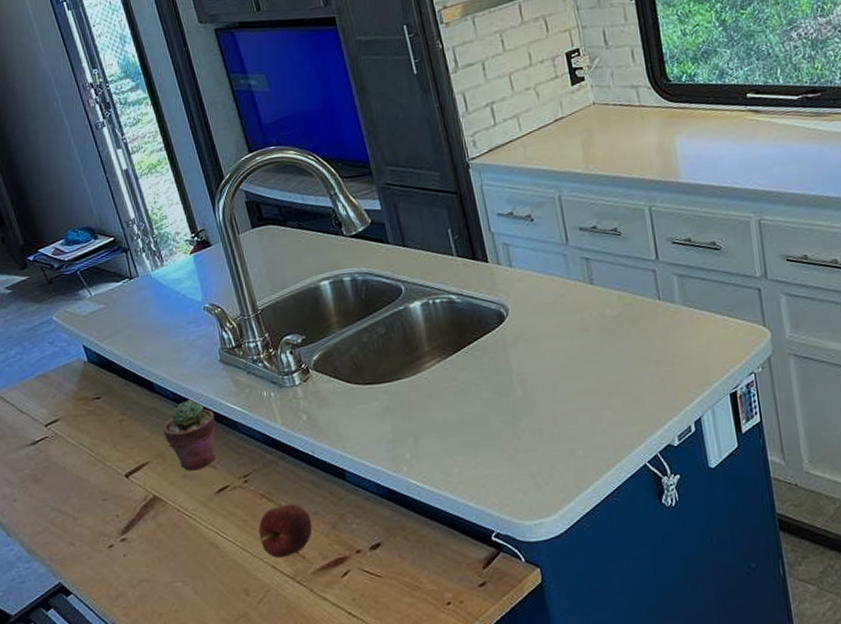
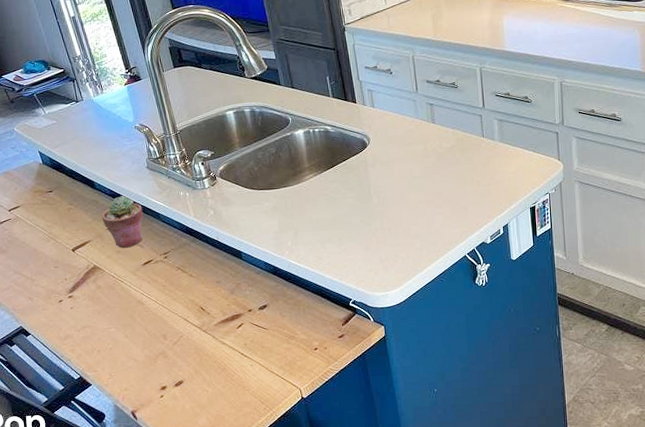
apple: present [258,503,312,558] -> none [175,275,216,313]

